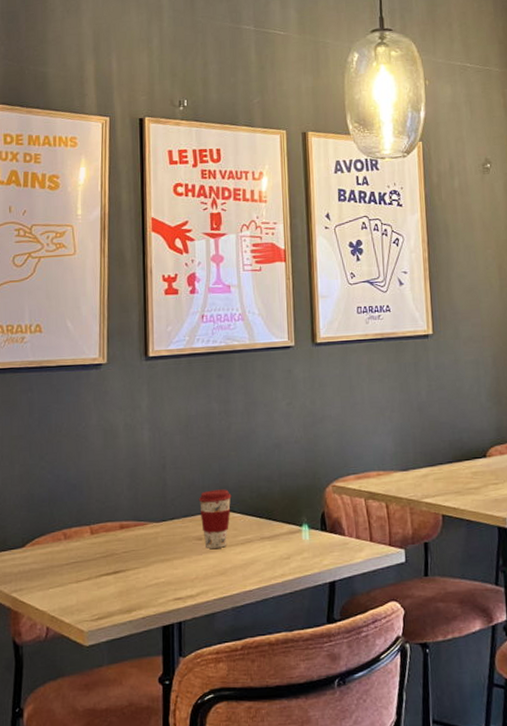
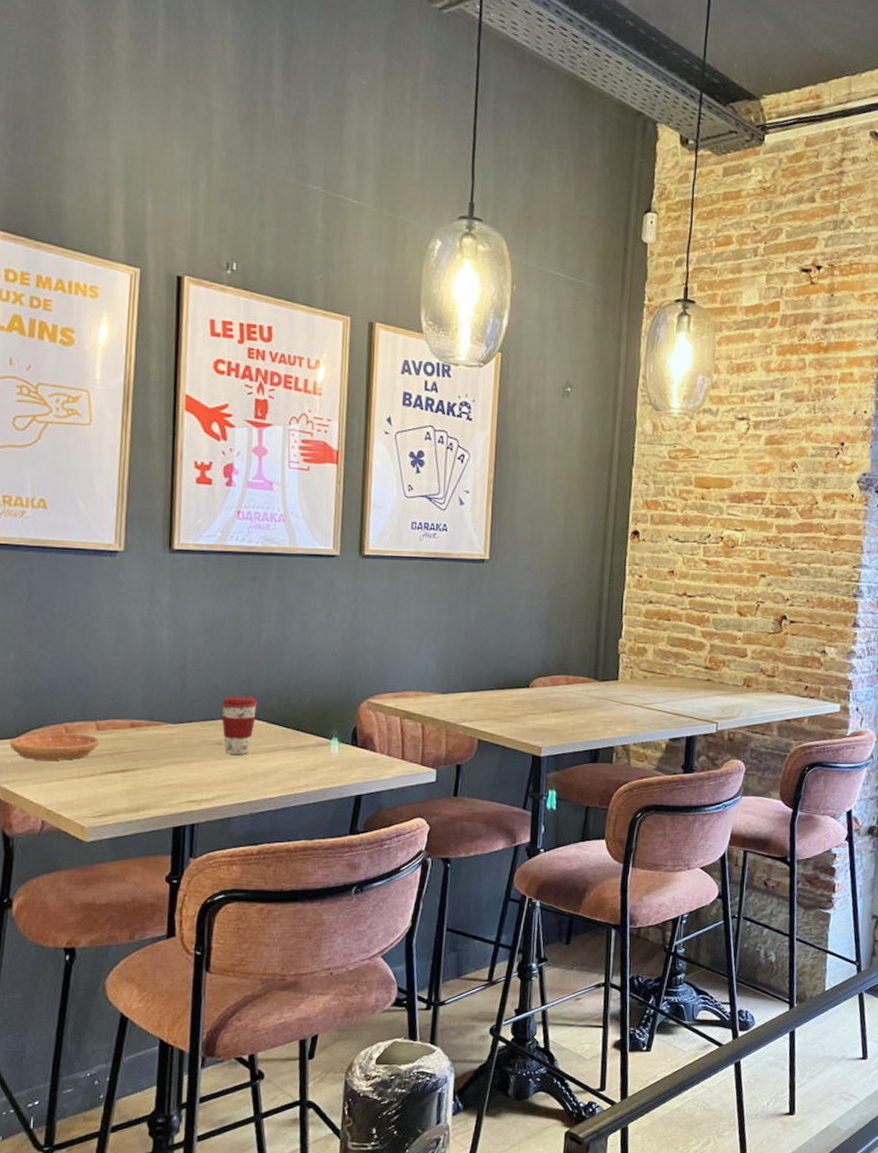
saucer: none [17,539,94,568] -> present [9,733,100,760]

